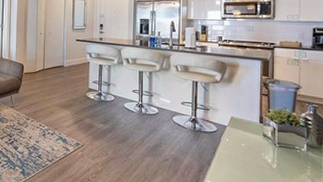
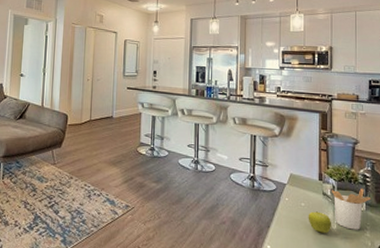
fruit: none [248,151,272,172] -> present [308,211,332,233]
utensil holder: none [272,130,313,169] -> present [331,188,371,230]

